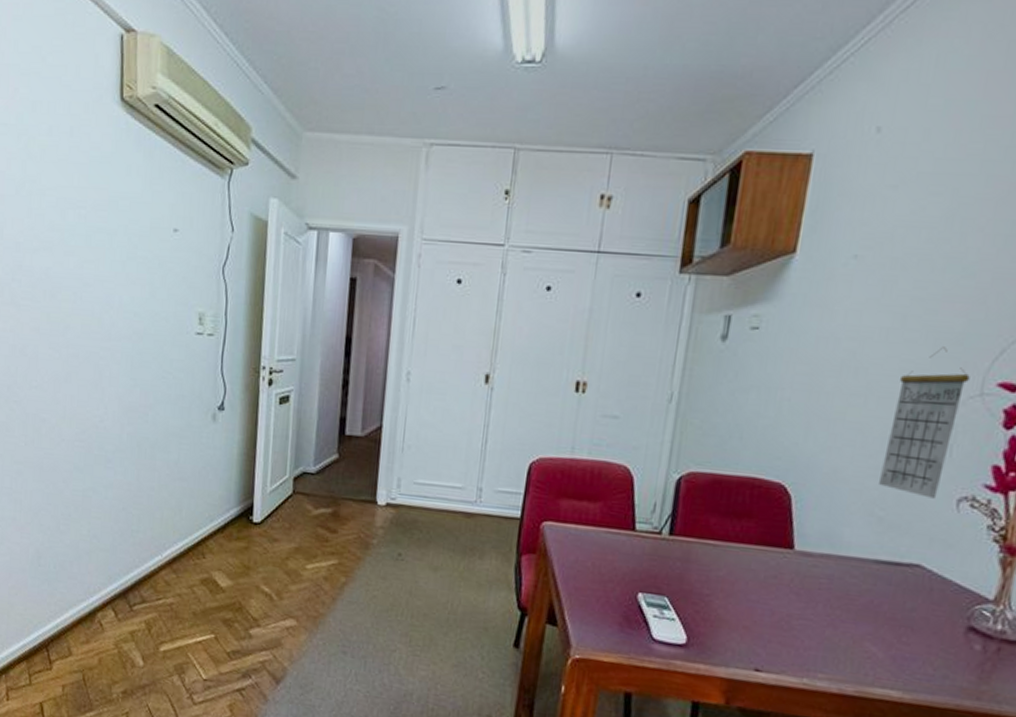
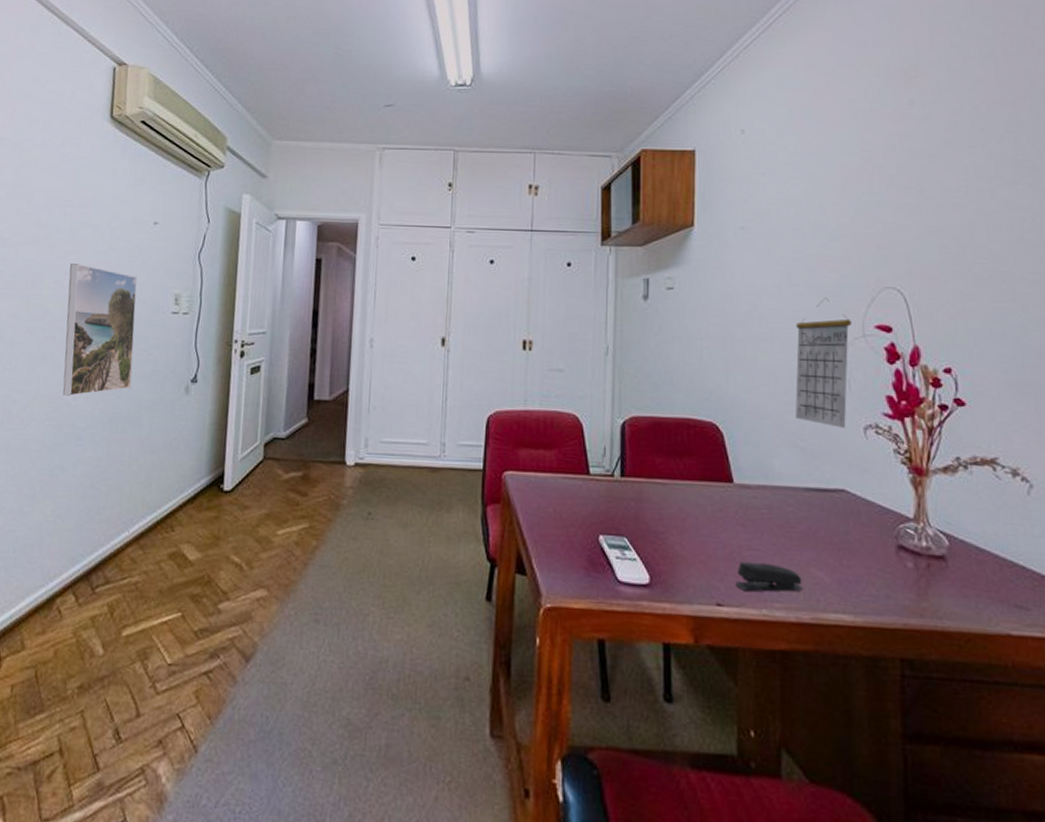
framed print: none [87,274,159,418] -> present [63,264,138,396]
stapler: none [778,630,853,664] -> present [735,561,804,592]

